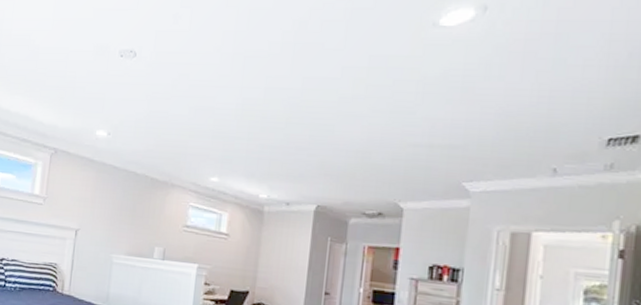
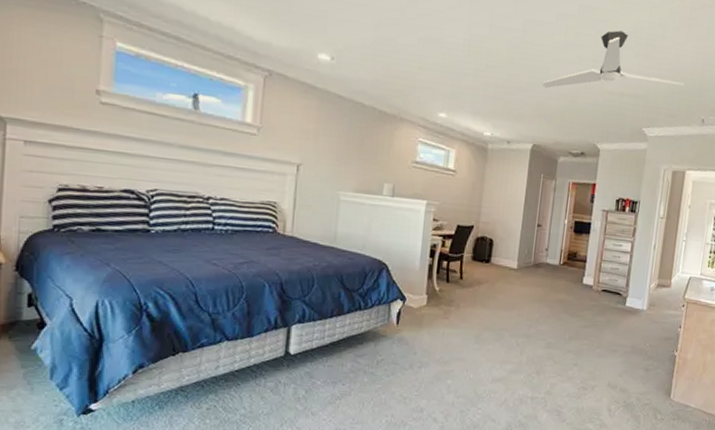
ceiling fan: none [326,77,523,146] -> present [541,30,685,89]

